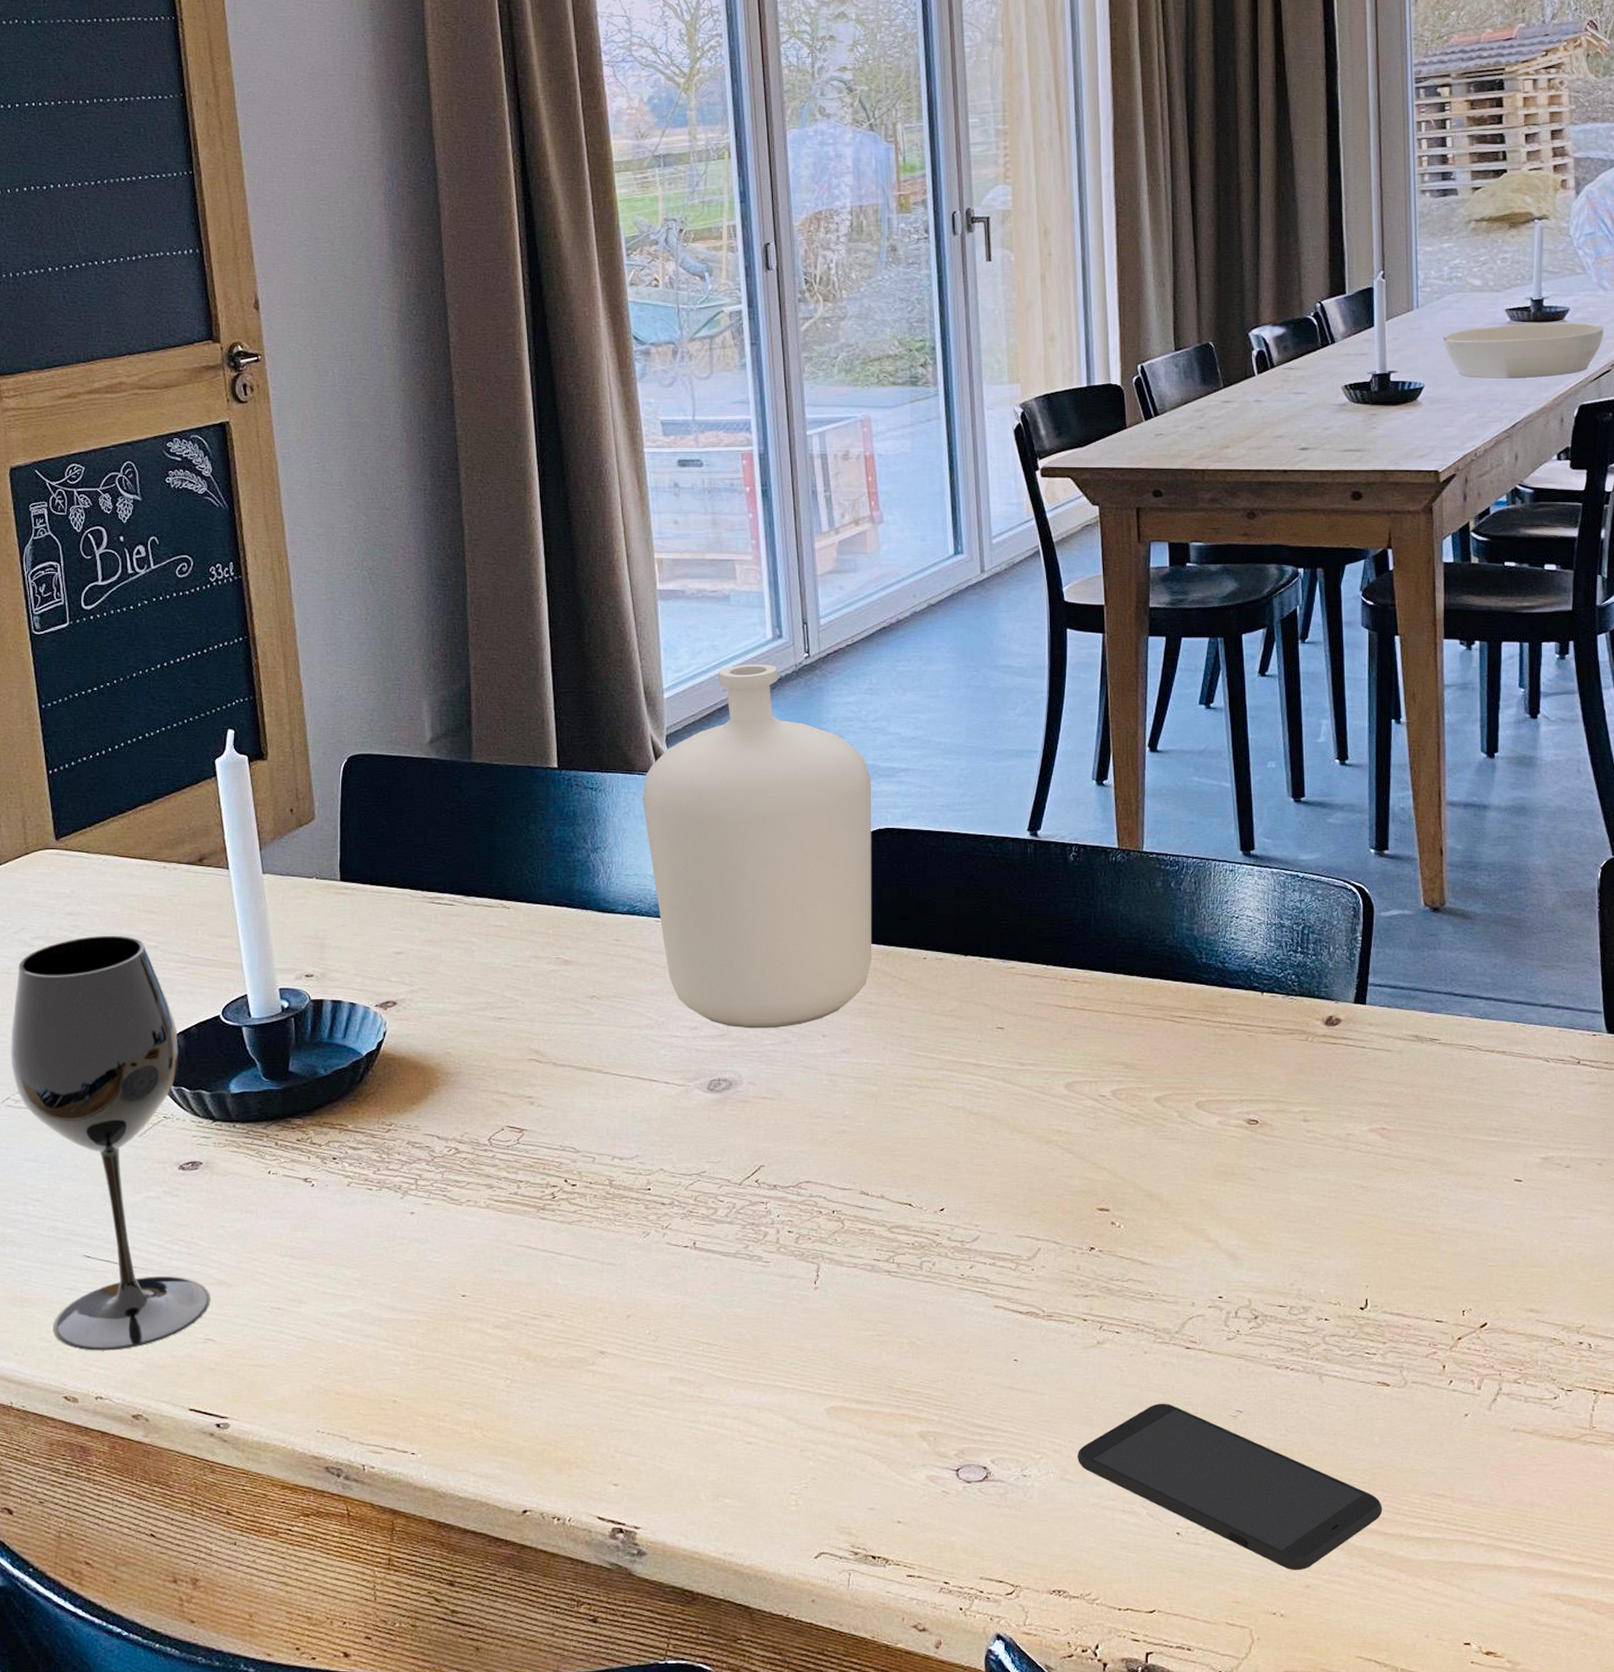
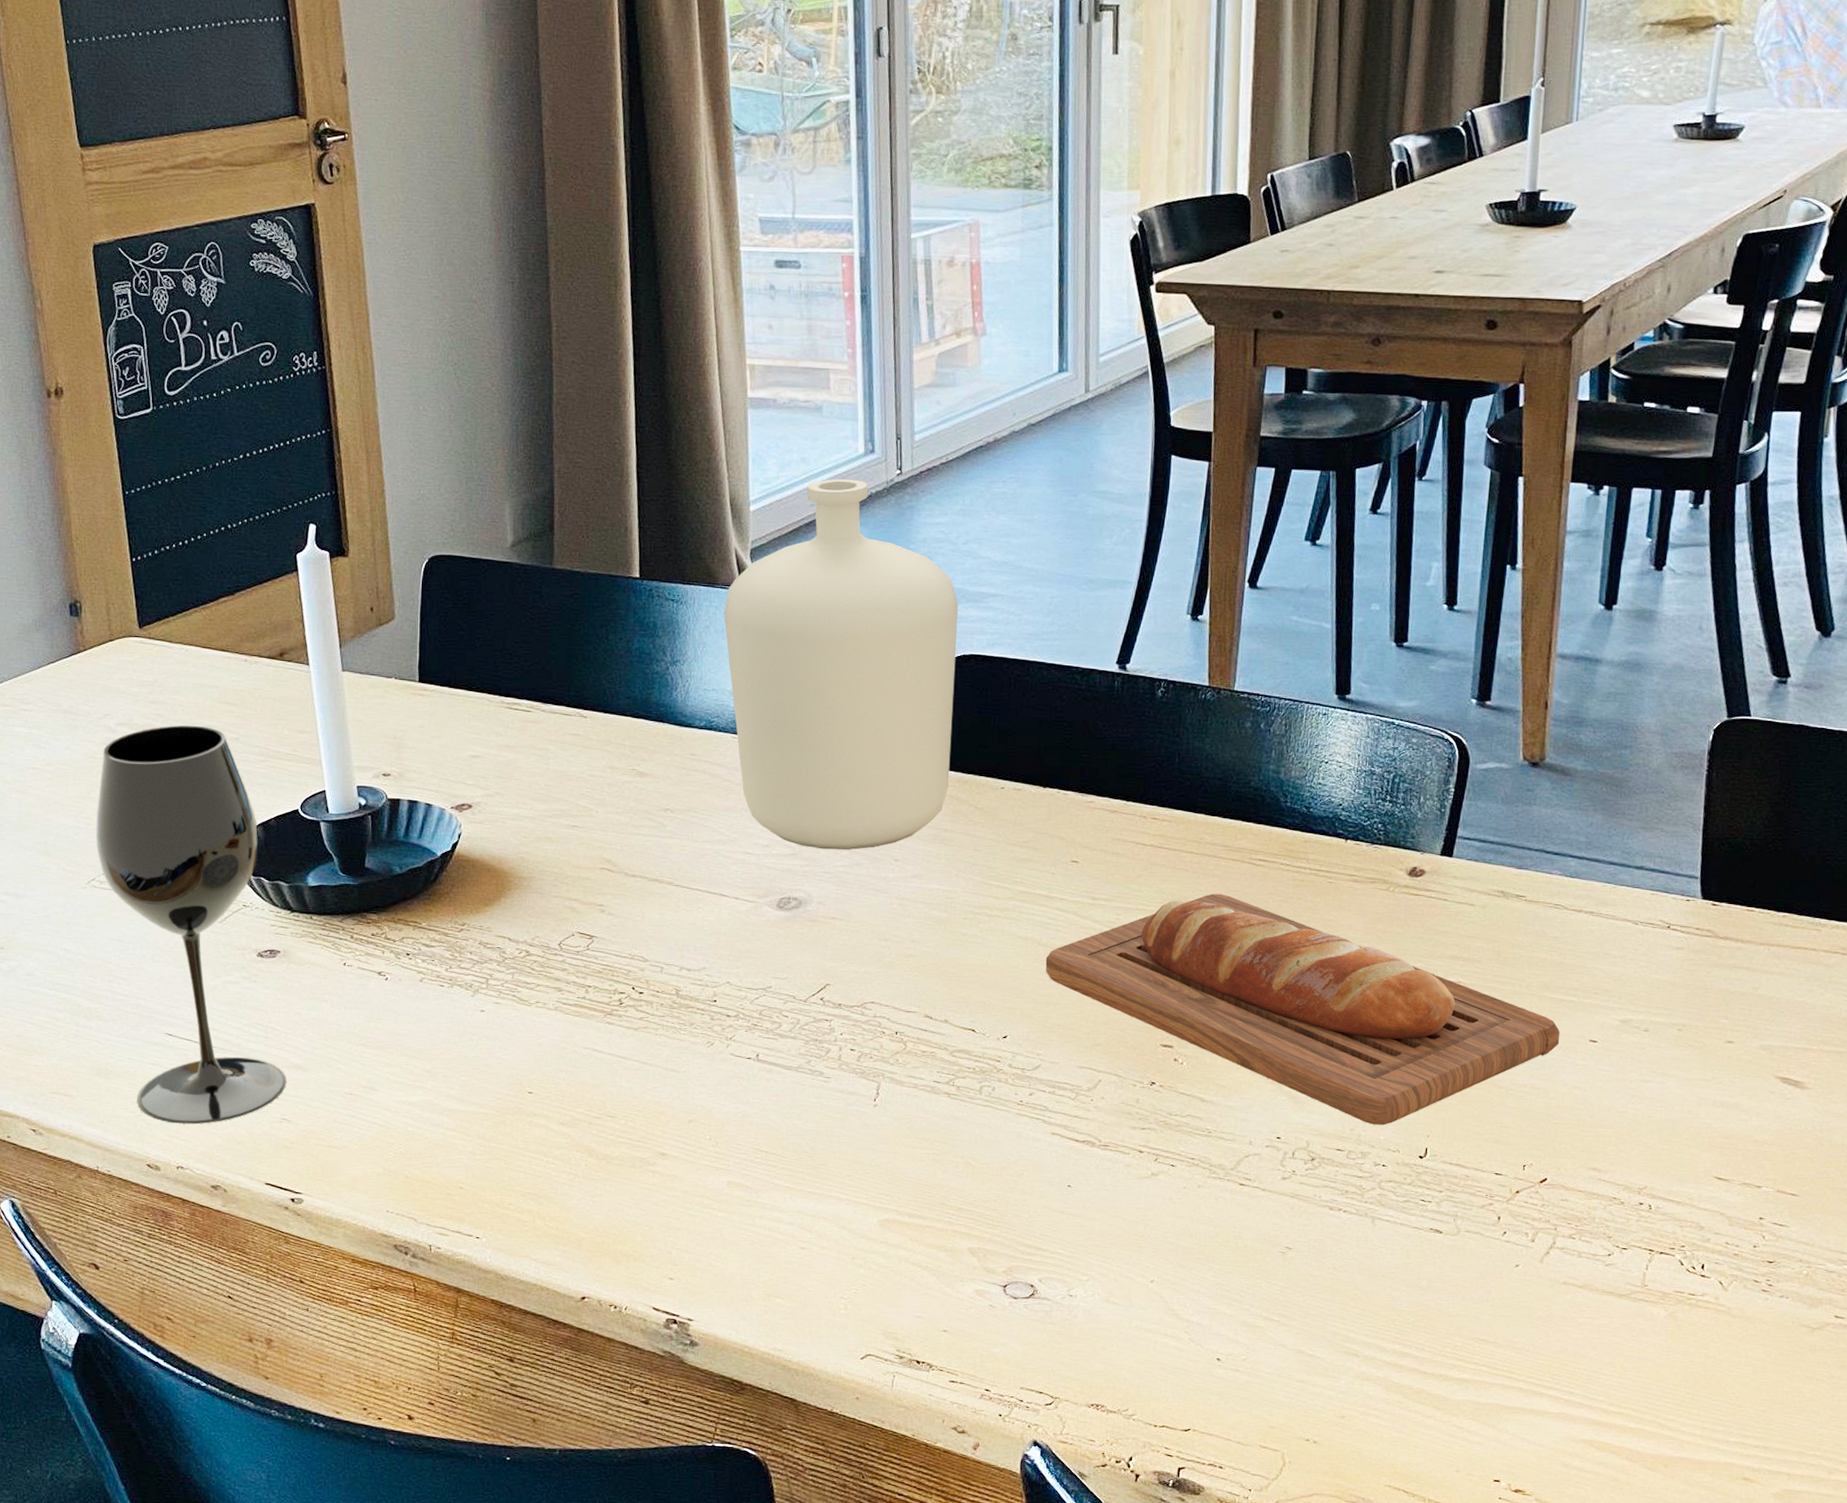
bread loaf: none [978,1052,1486,1278] -> present [1045,893,1561,1125]
mobile phone: present [1078,1403,1383,1570] -> none [1124,1235,1425,1401]
bowl: present [1443,322,1605,379] -> none [1602,141,1782,202]

